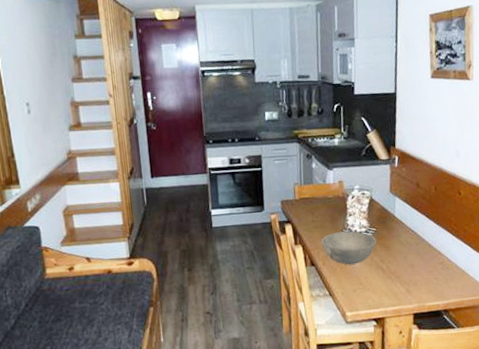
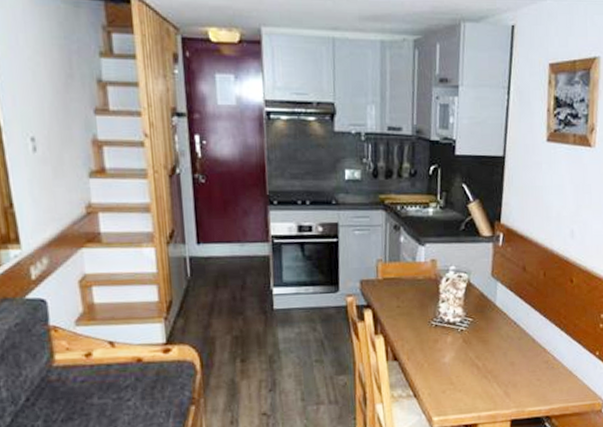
bowl: present [321,231,377,265] -> none [407,320,473,361]

